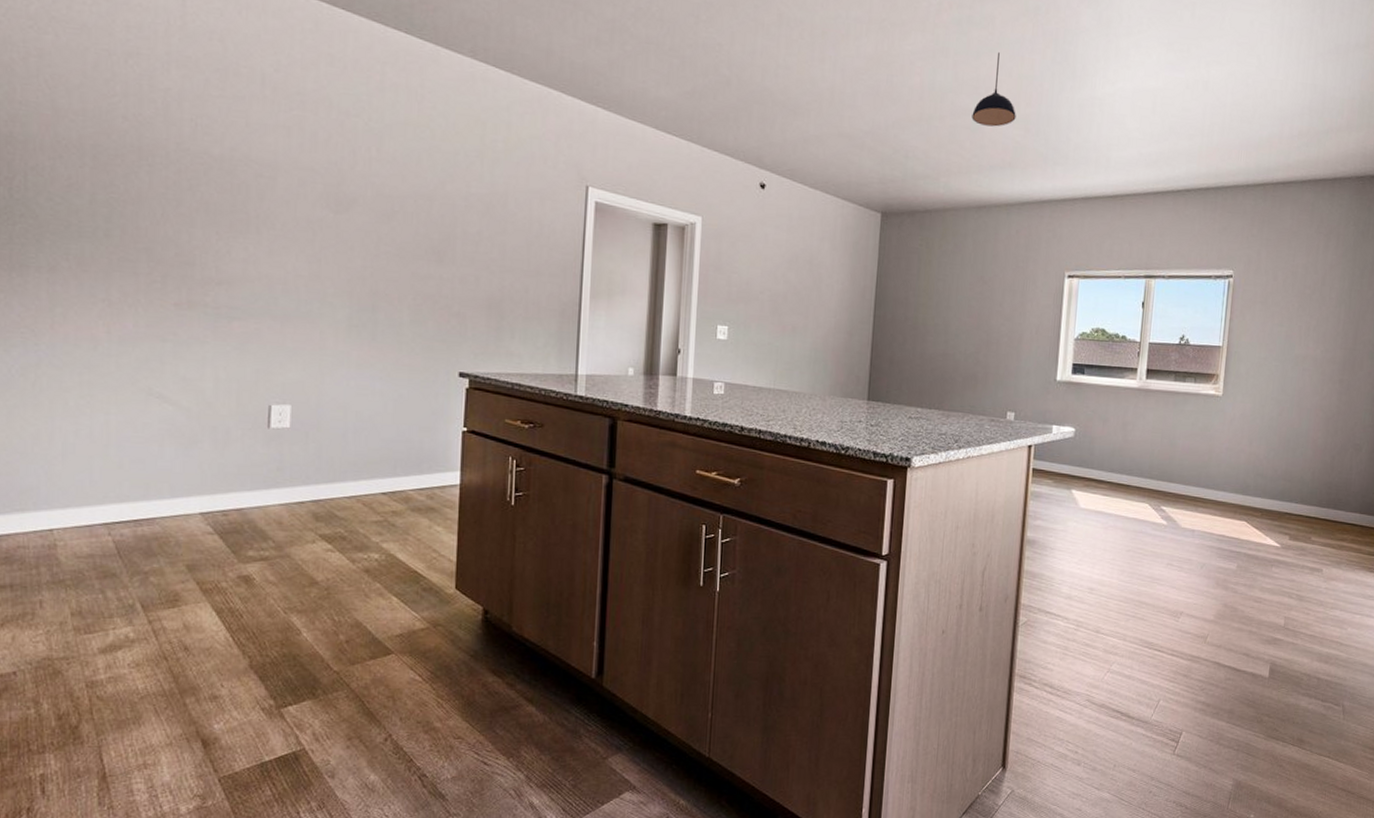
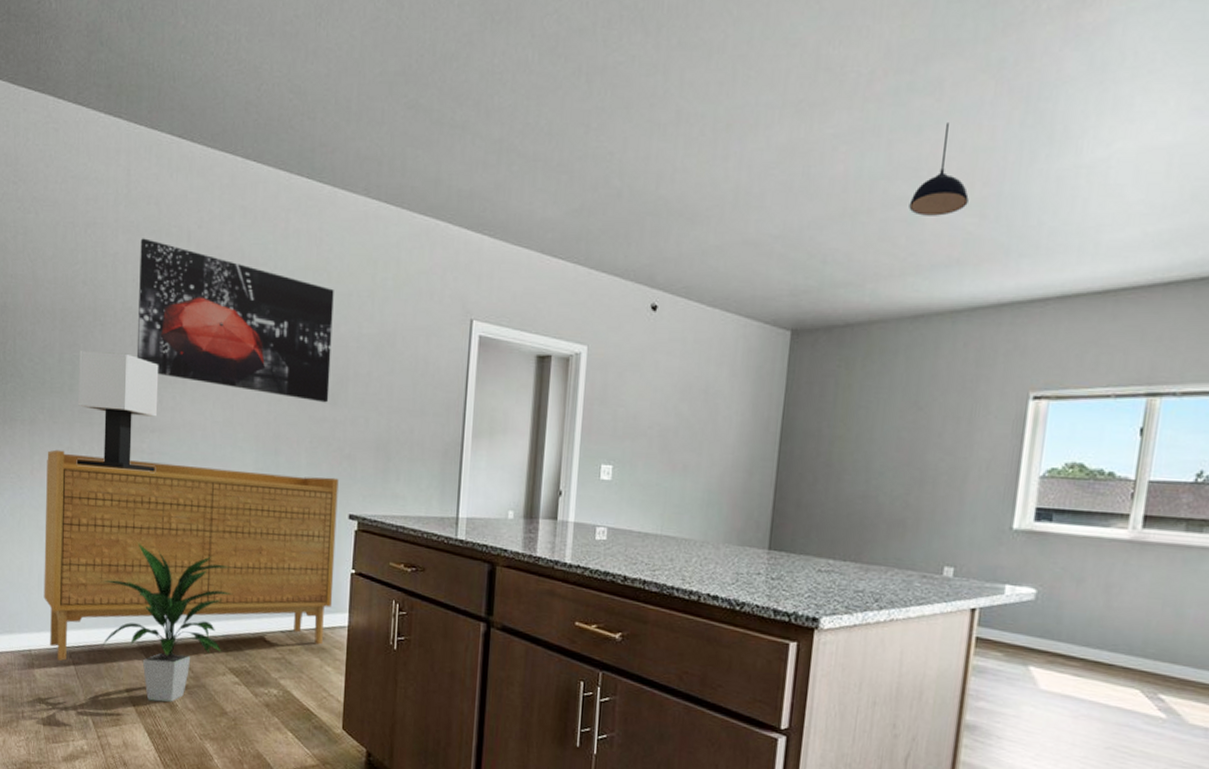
sideboard: none [70,301,447,539] -> present [43,449,339,661]
table lamp: none [115,192,226,328] -> present [76,351,159,472]
indoor plant: none [151,404,324,577] -> present [101,542,233,703]
wall art: none [196,75,438,260] -> present [136,238,334,403]

